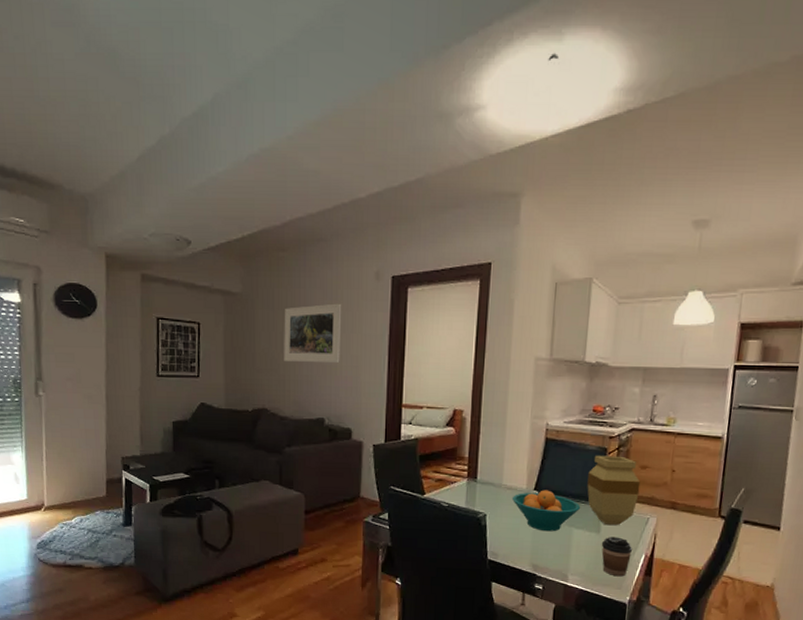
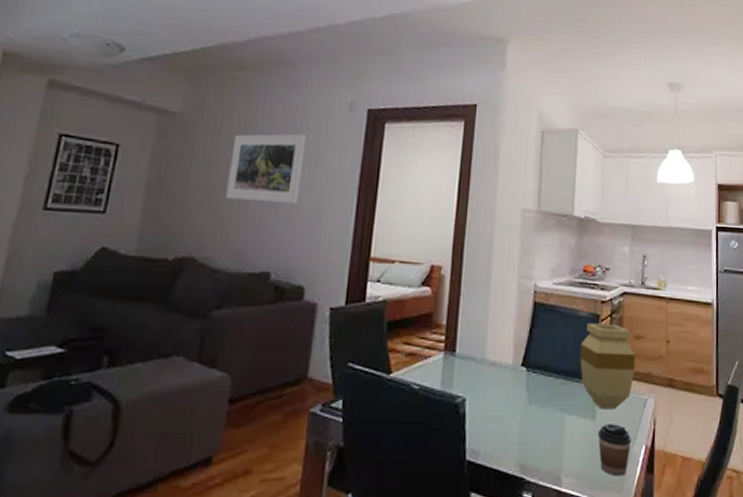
fruit bowl: present [511,490,581,532] -> none [495,365,574,420]

